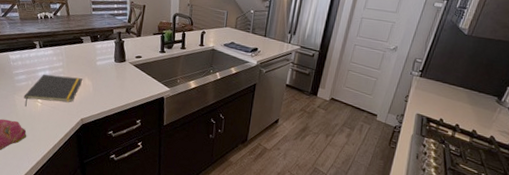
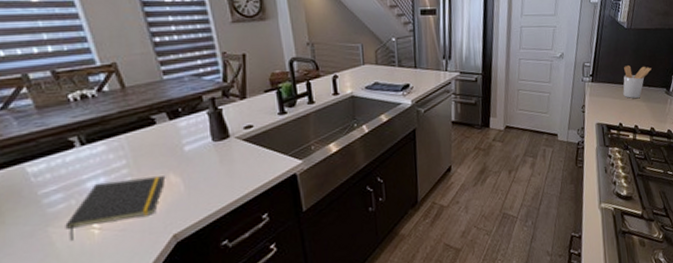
utensil holder: none [450,69,486,100] -> present [623,65,652,98]

